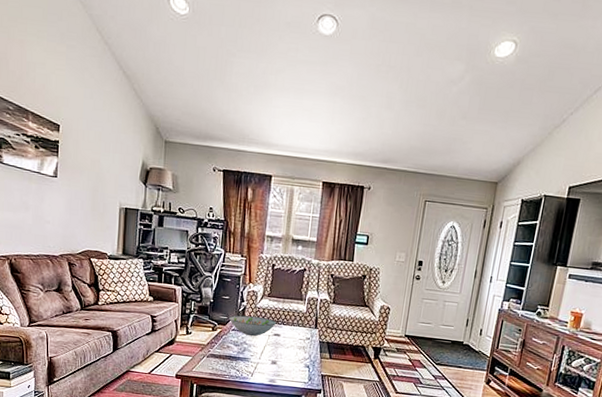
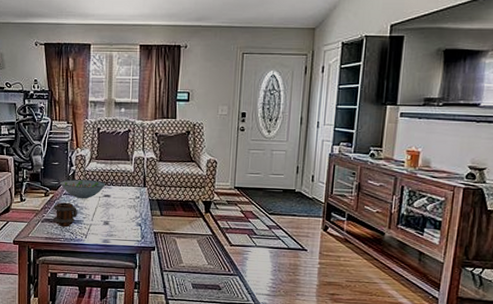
mug: none [219,338,245,364] -> present [53,202,77,227]

